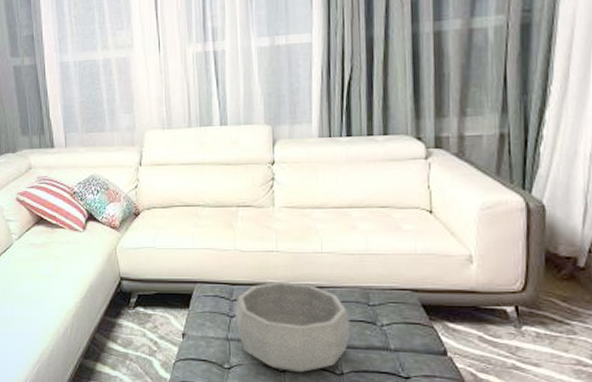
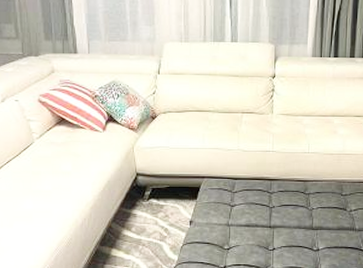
decorative bowl: present [235,282,352,373] -> none [235,177,328,251]

